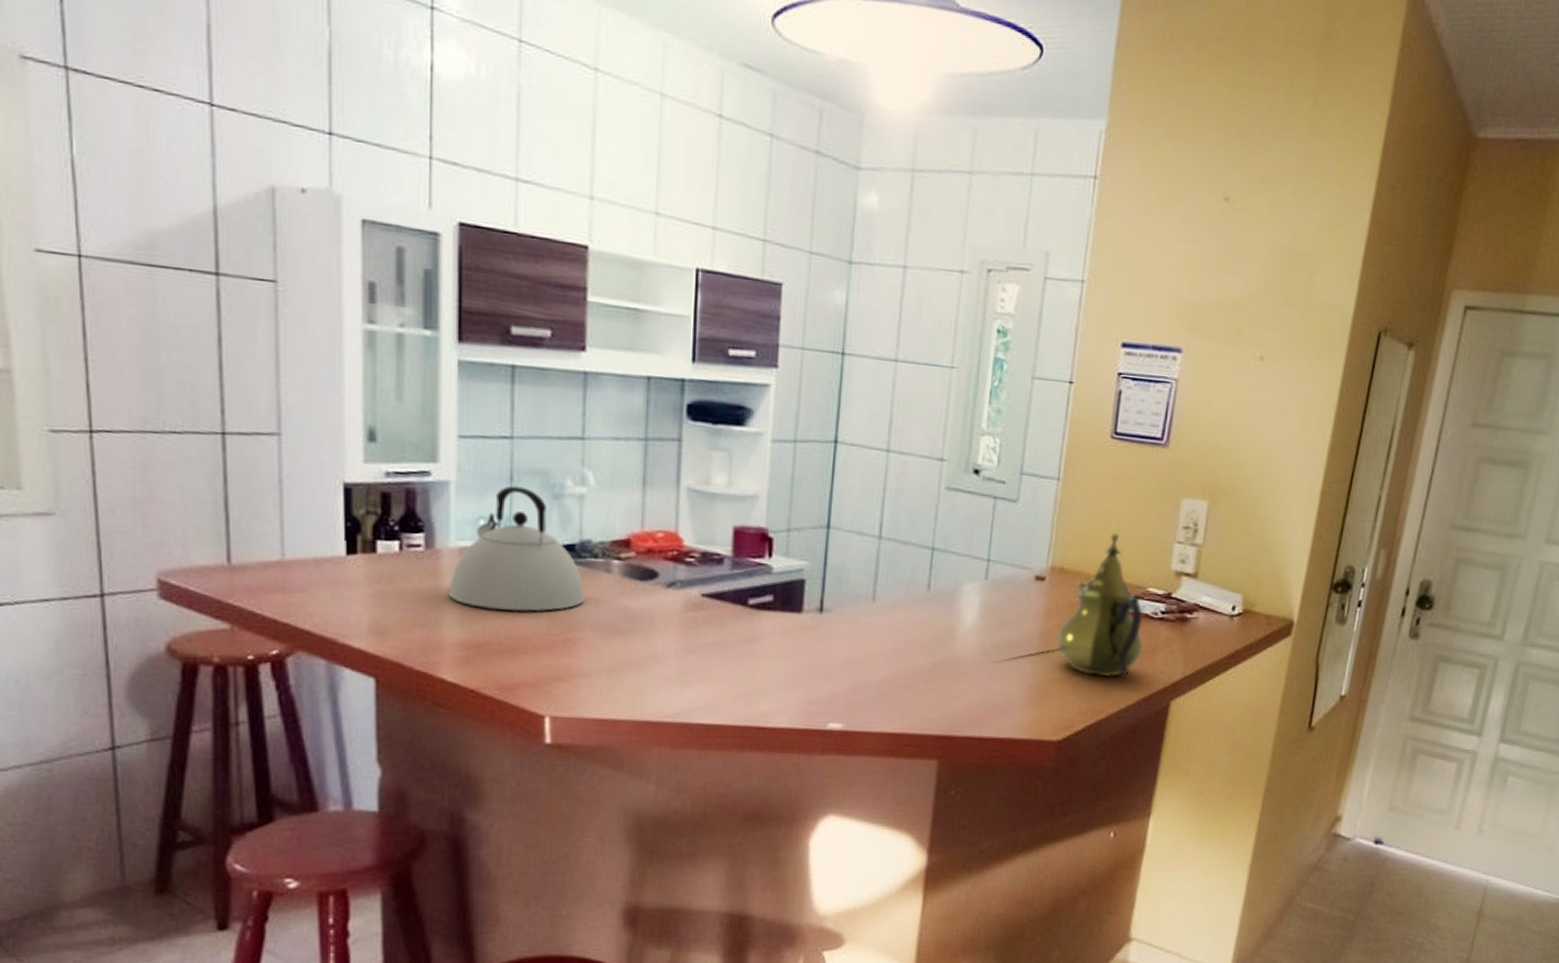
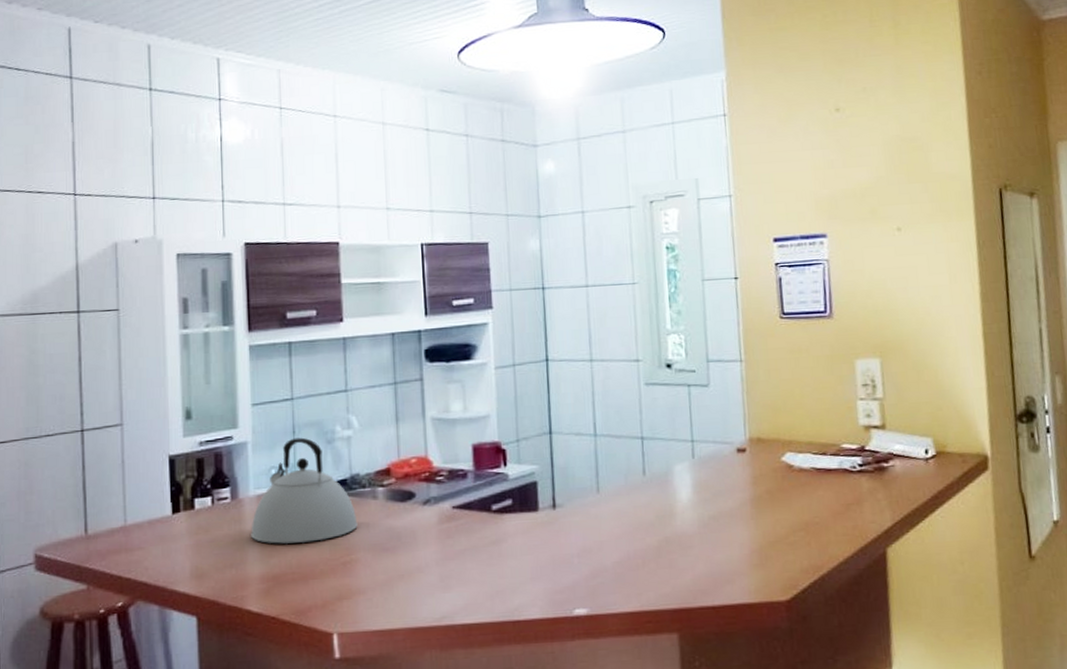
teapot: present [1056,533,1144,677] -> none [766,400,849,534]

